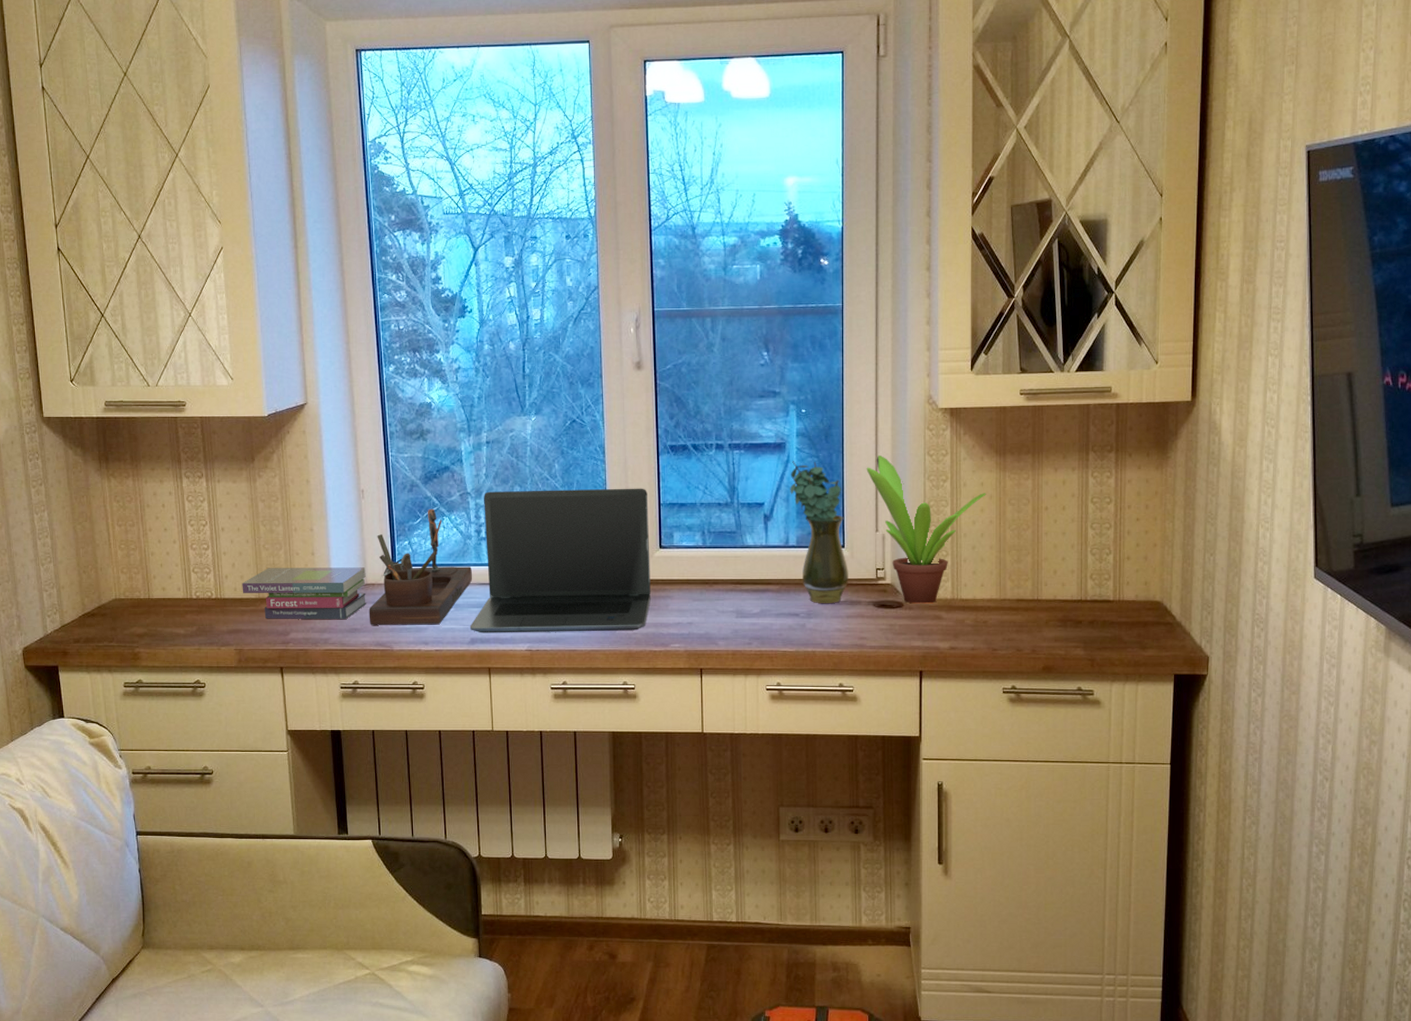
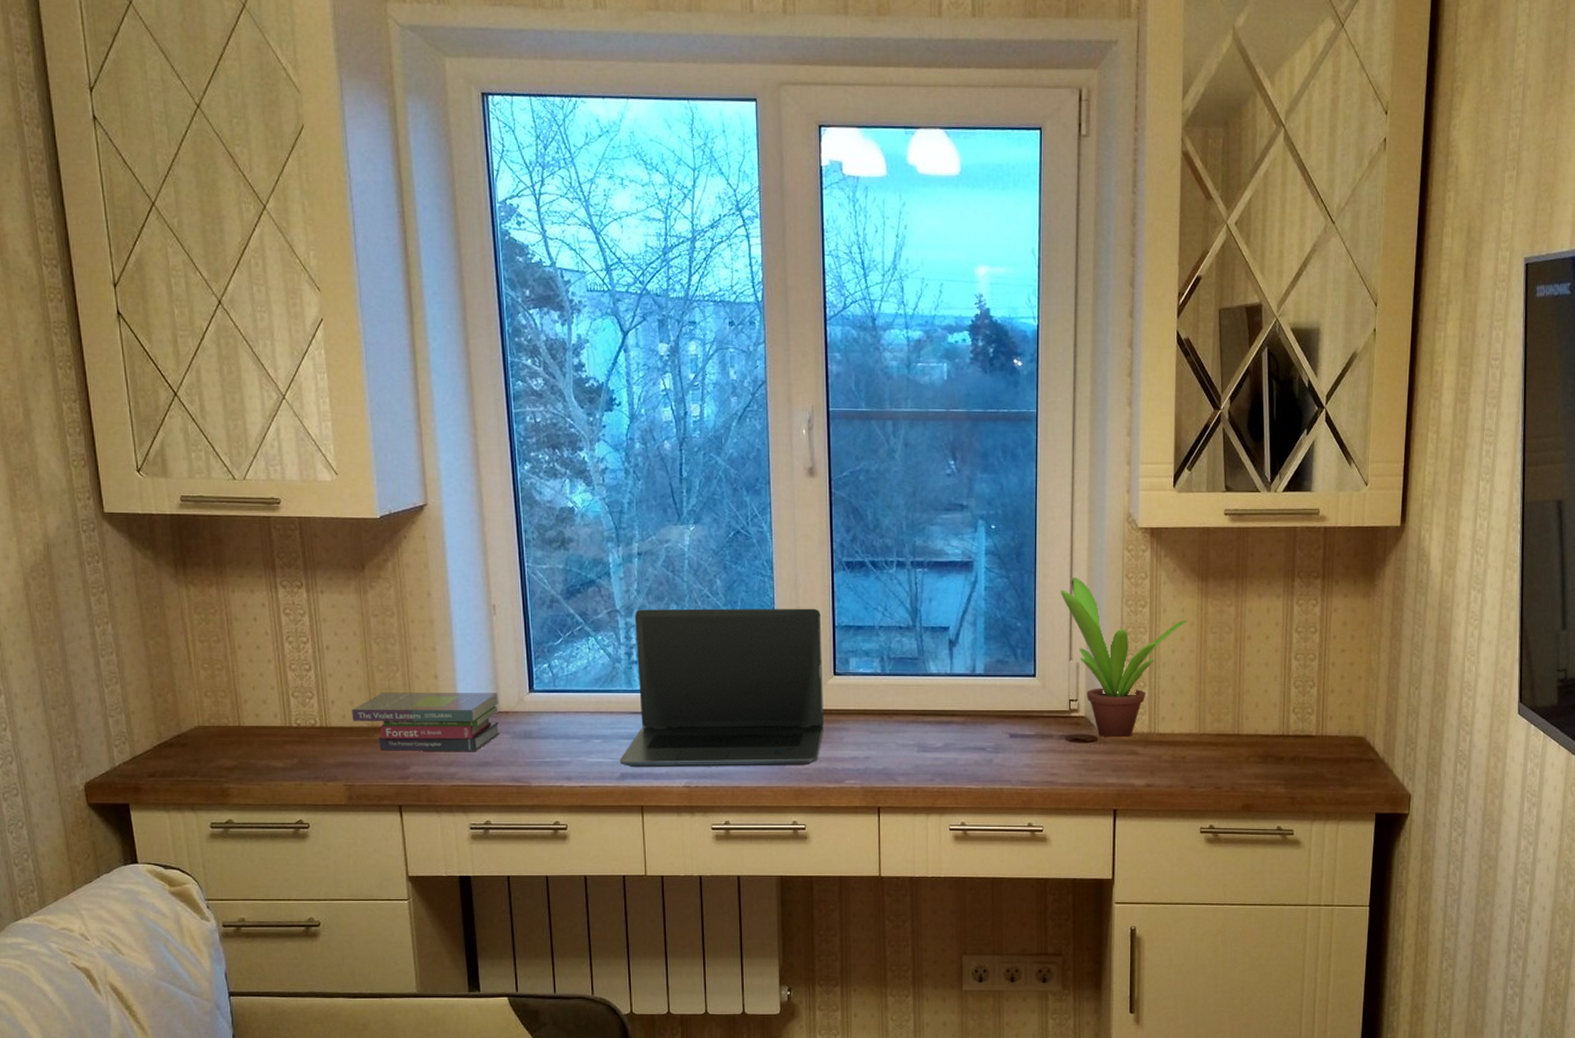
desk organizer: present [369,508,473,625] -> none [502,627,623,758]
vase: present [790,461,848,603] -> none [977,581,1039,737]

